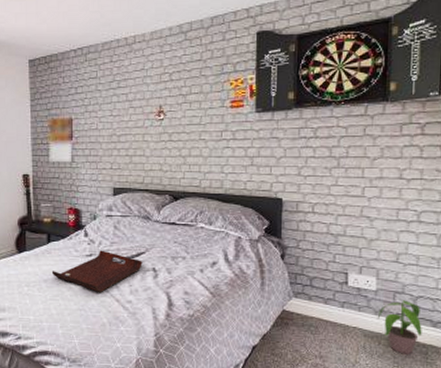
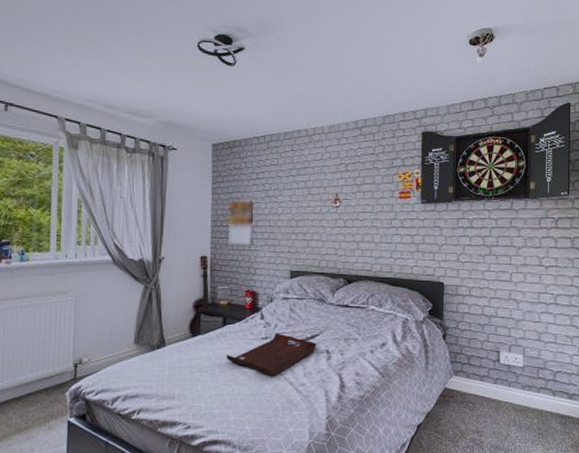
potted plant: present [377,300,422,355] -> none [524,375,561,426]

